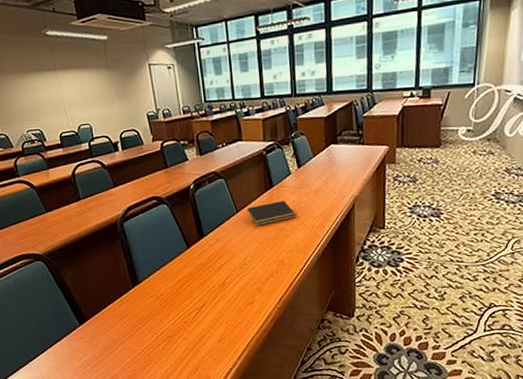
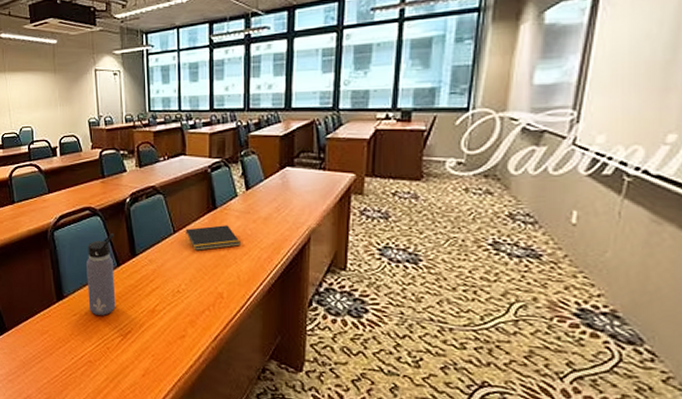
water bottle: none [157,219,189,294] -> present [87,234,116,315]

